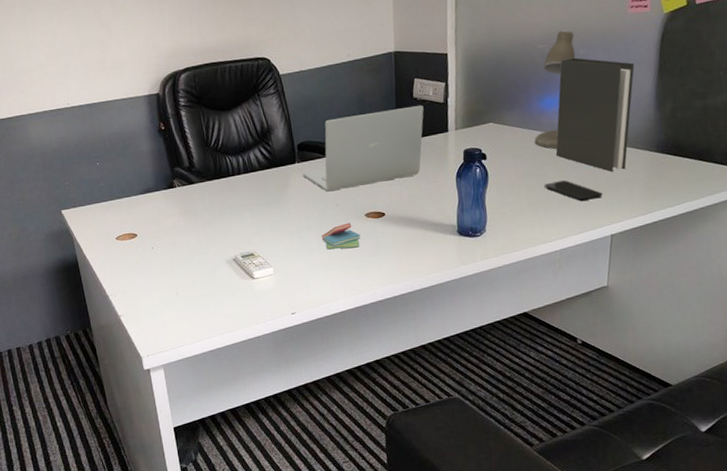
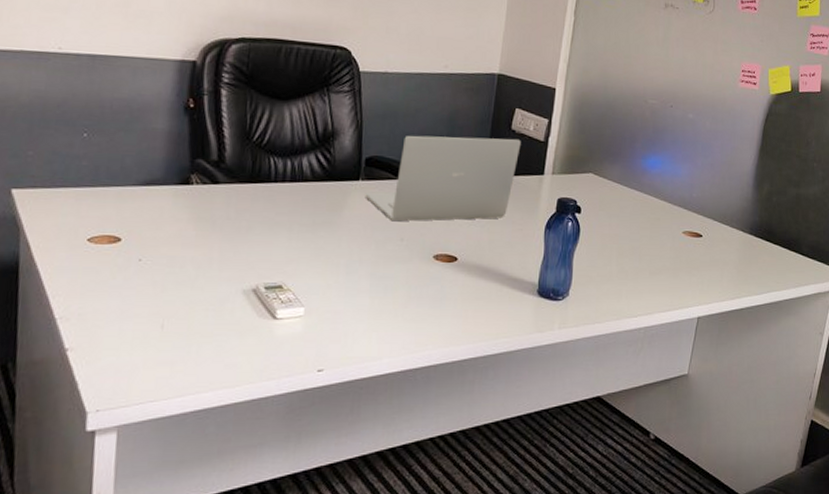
sticky notes: present [321,222,361,250] -> none [374,263,424,295]
desk lamp: present [534,30,576,149] -> none [633,90,685,214]
smartphone: present [544,180,603,201] -> none [636,250,694,275]
binder: present [555,57,635,173] -> none [653,119,739,249]

